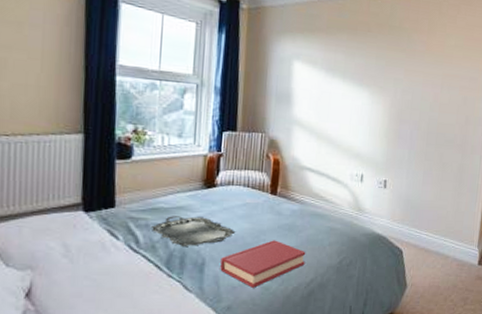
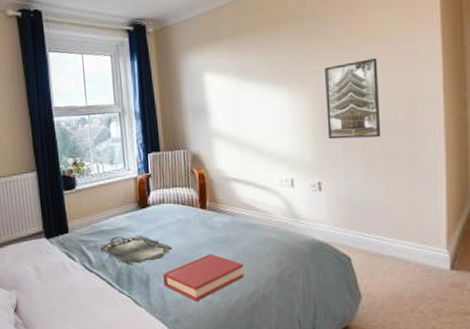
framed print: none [398,77,446,146] -> present [325,58,381,140]

